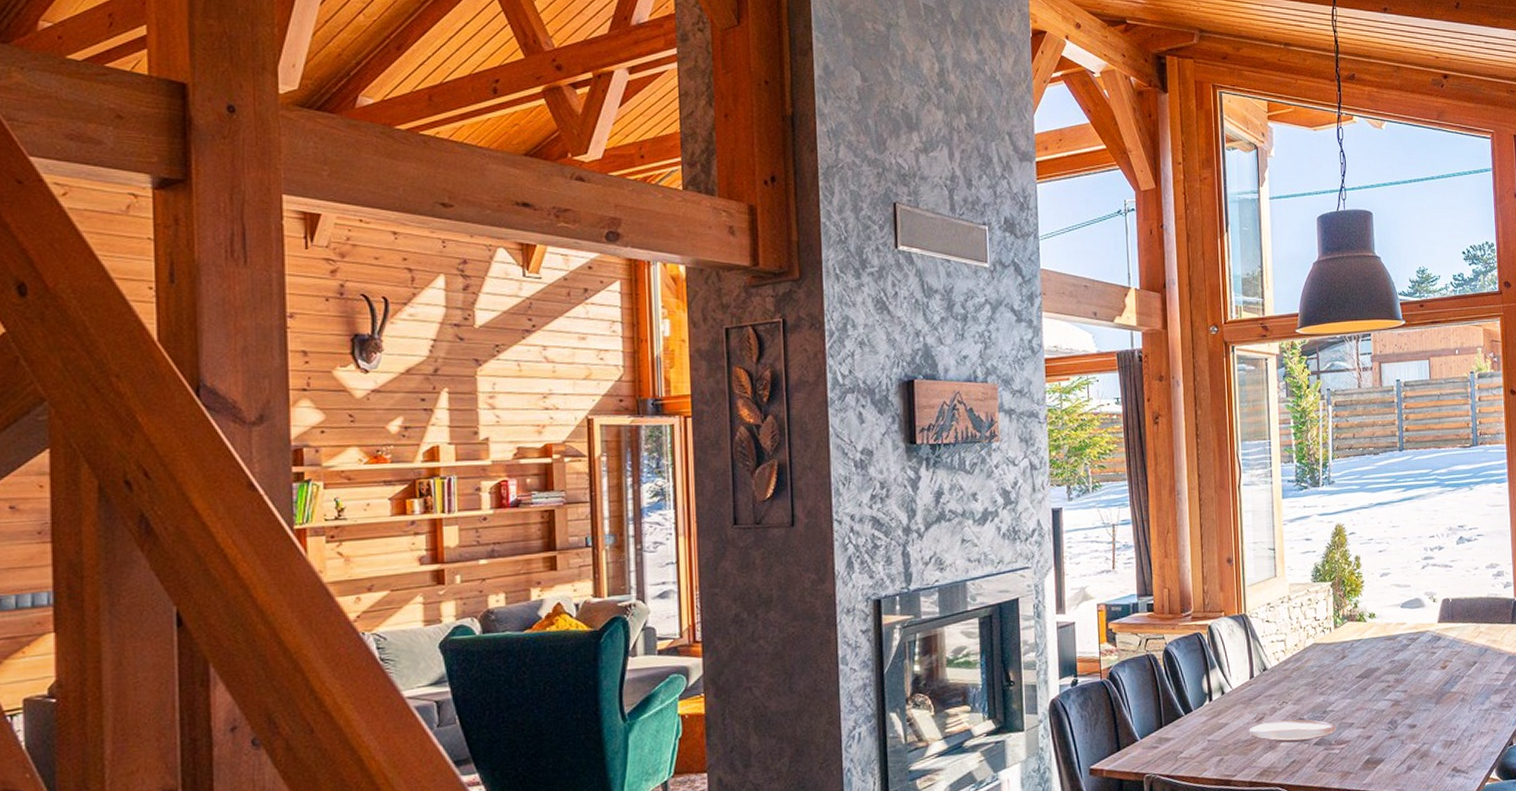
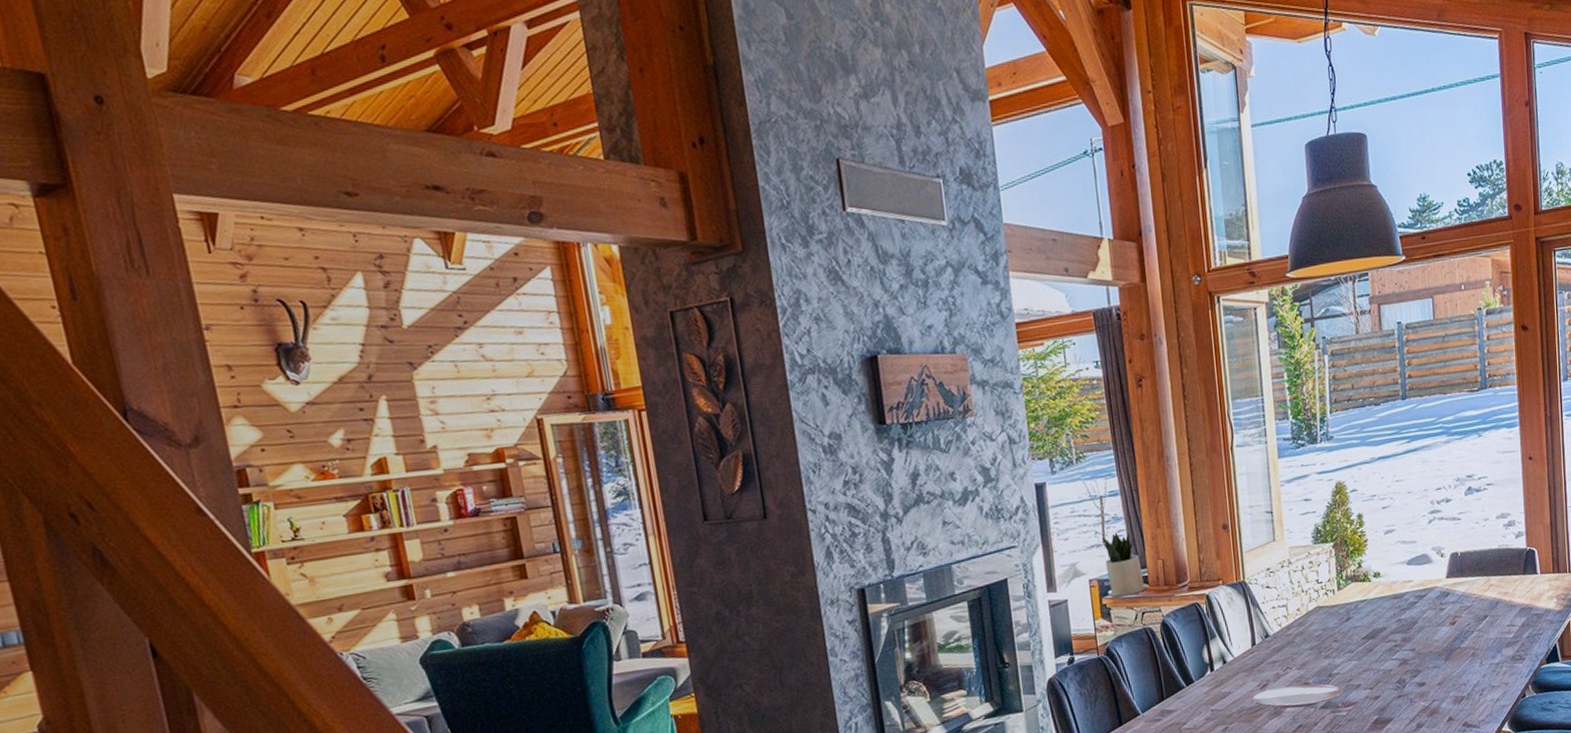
planter: none [1113,560,1153,623] -> present [1103,532,1148,597]

